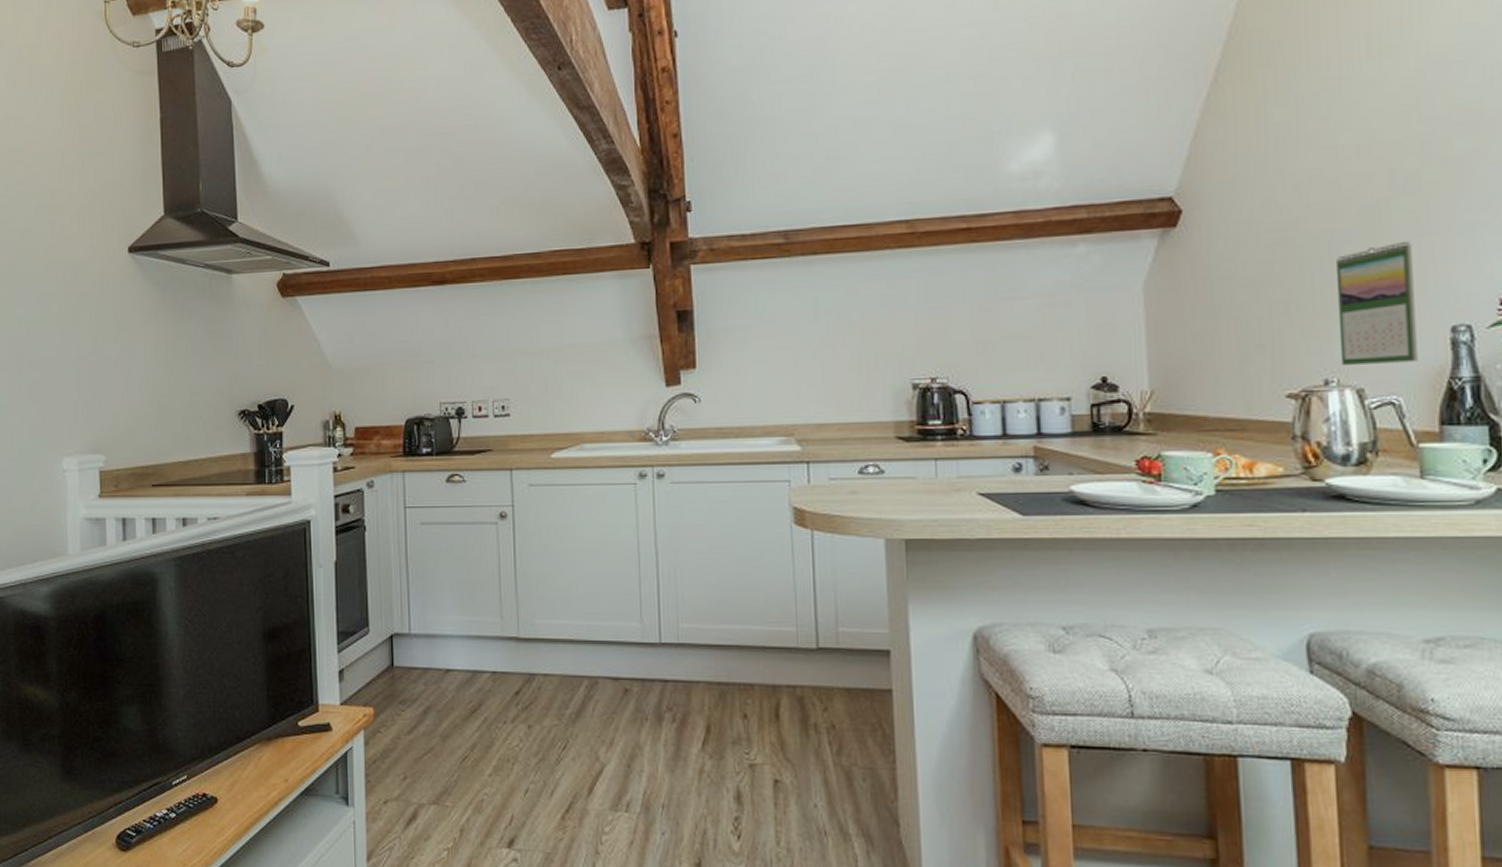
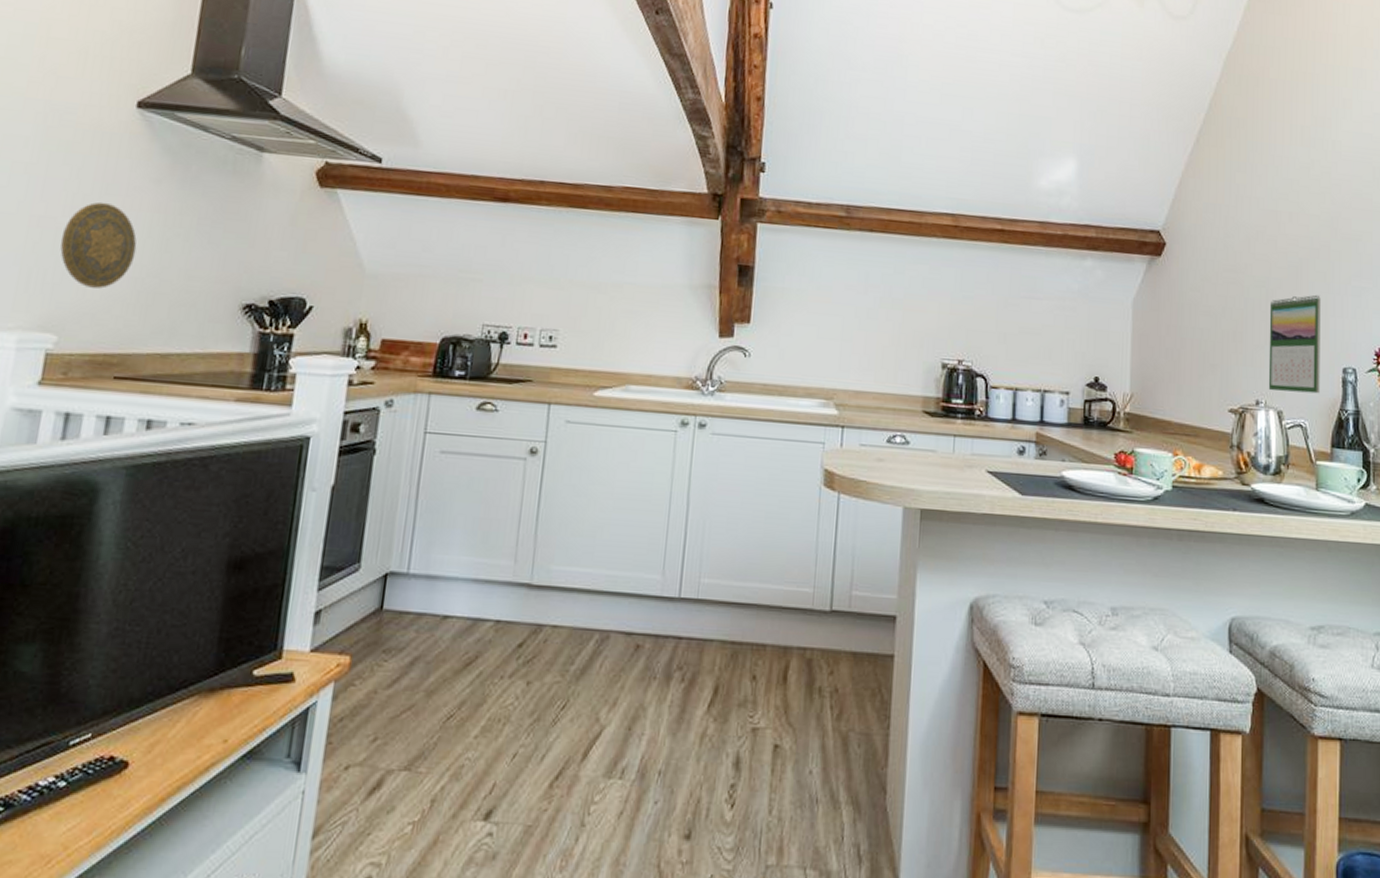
decorative plate: none [93,338,150,412] -> present [60,201,137,289]

